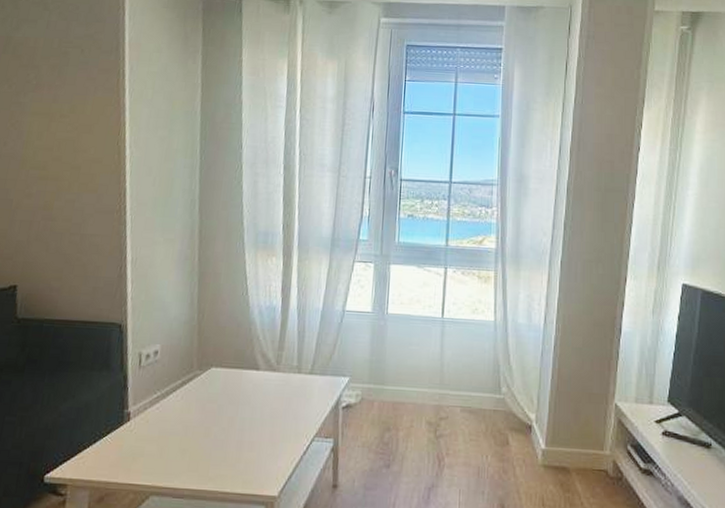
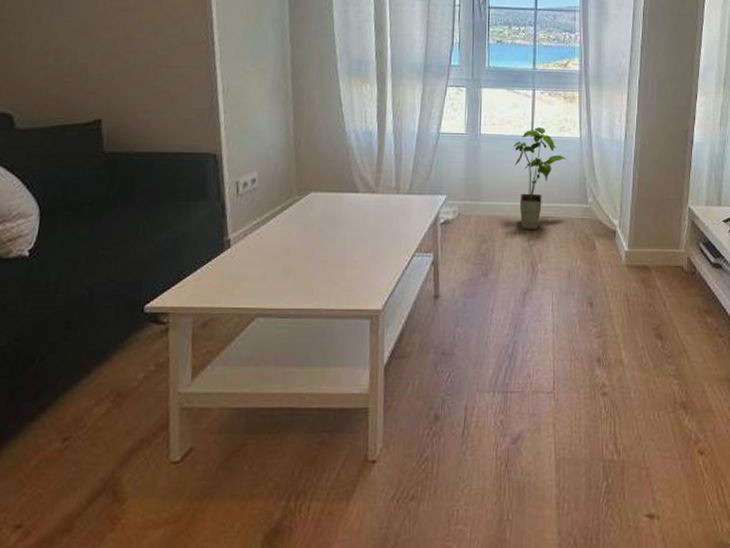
house plant: none [422,308,480,419] -> present [513,127,568,229]

